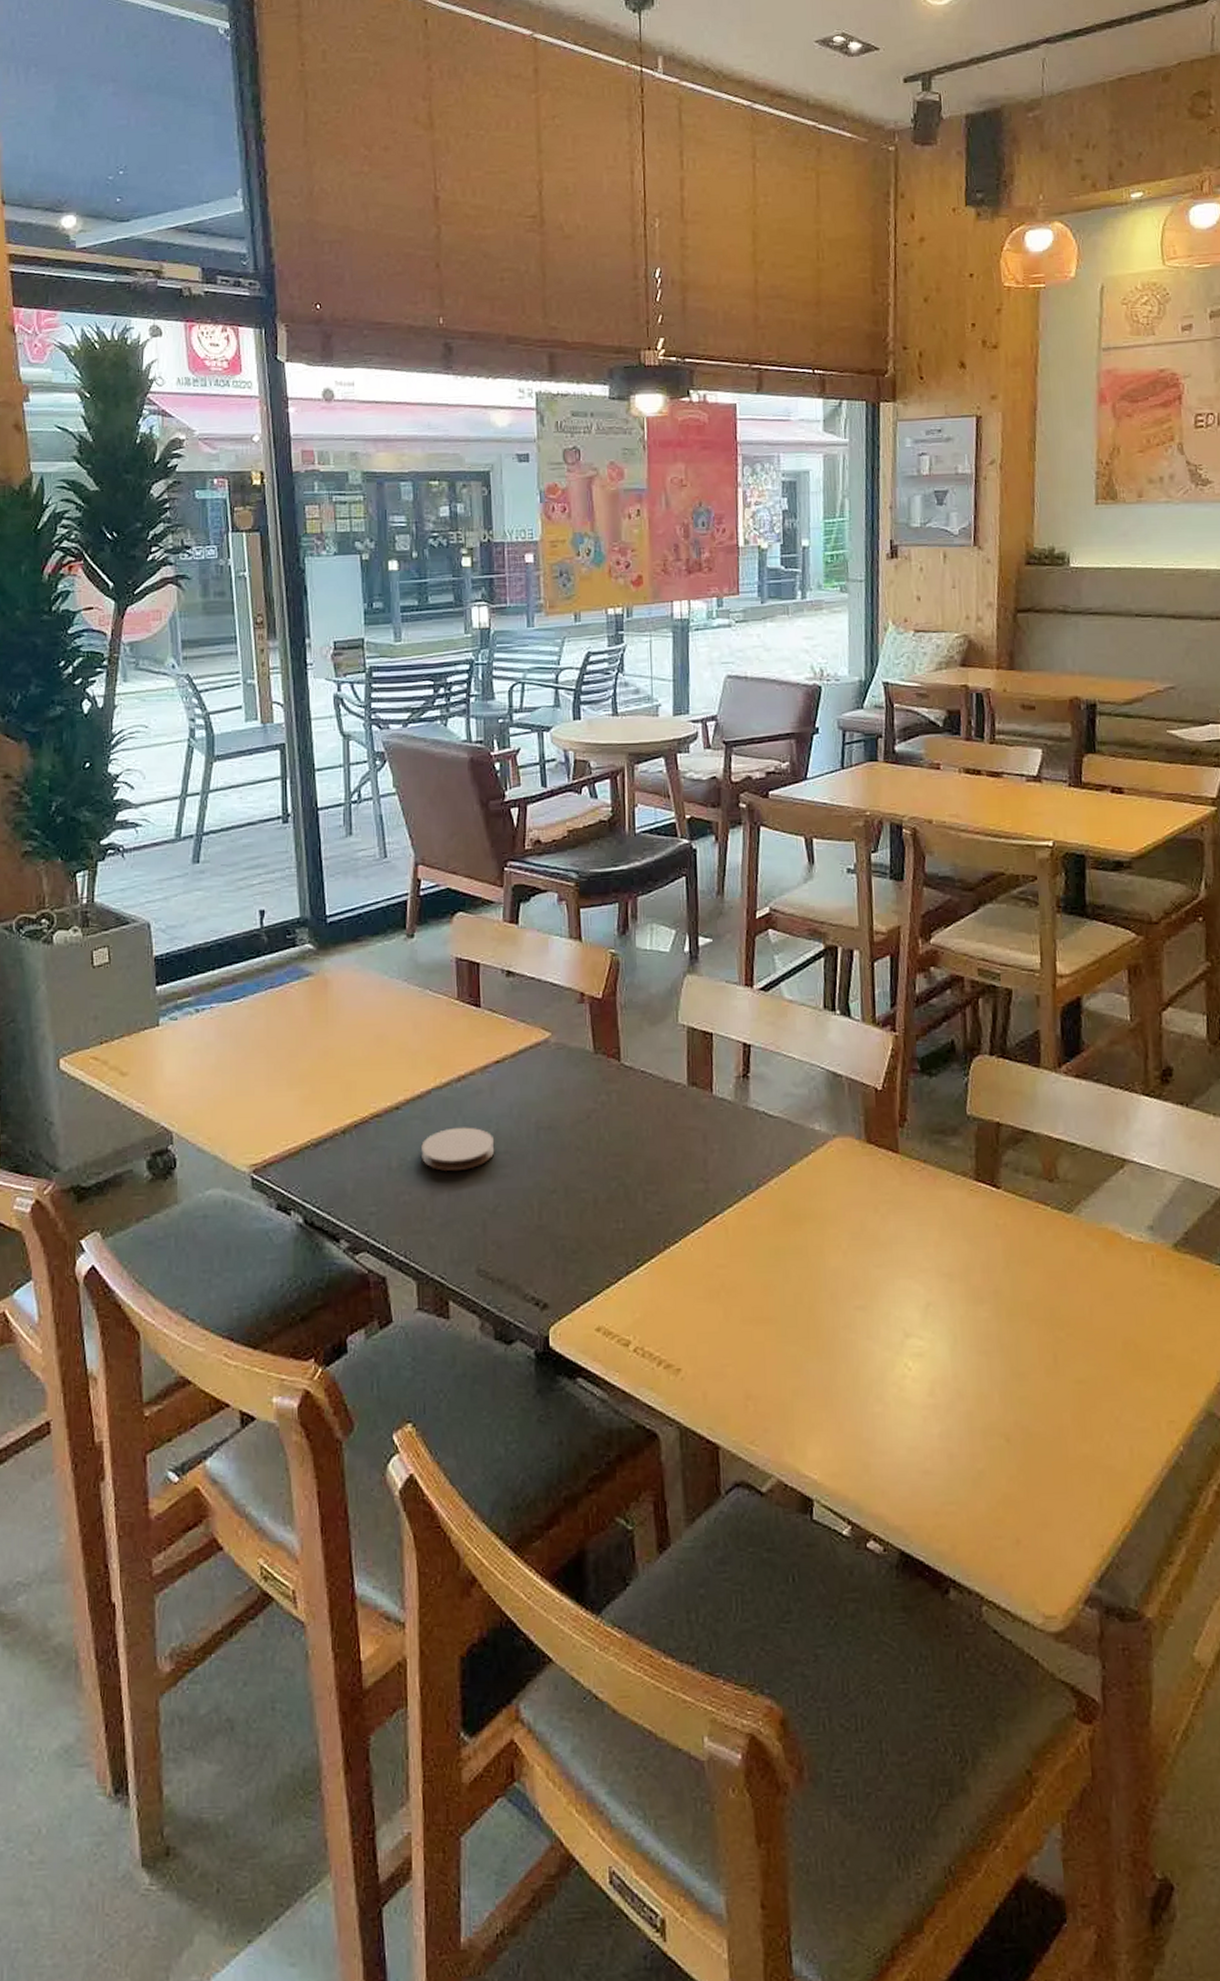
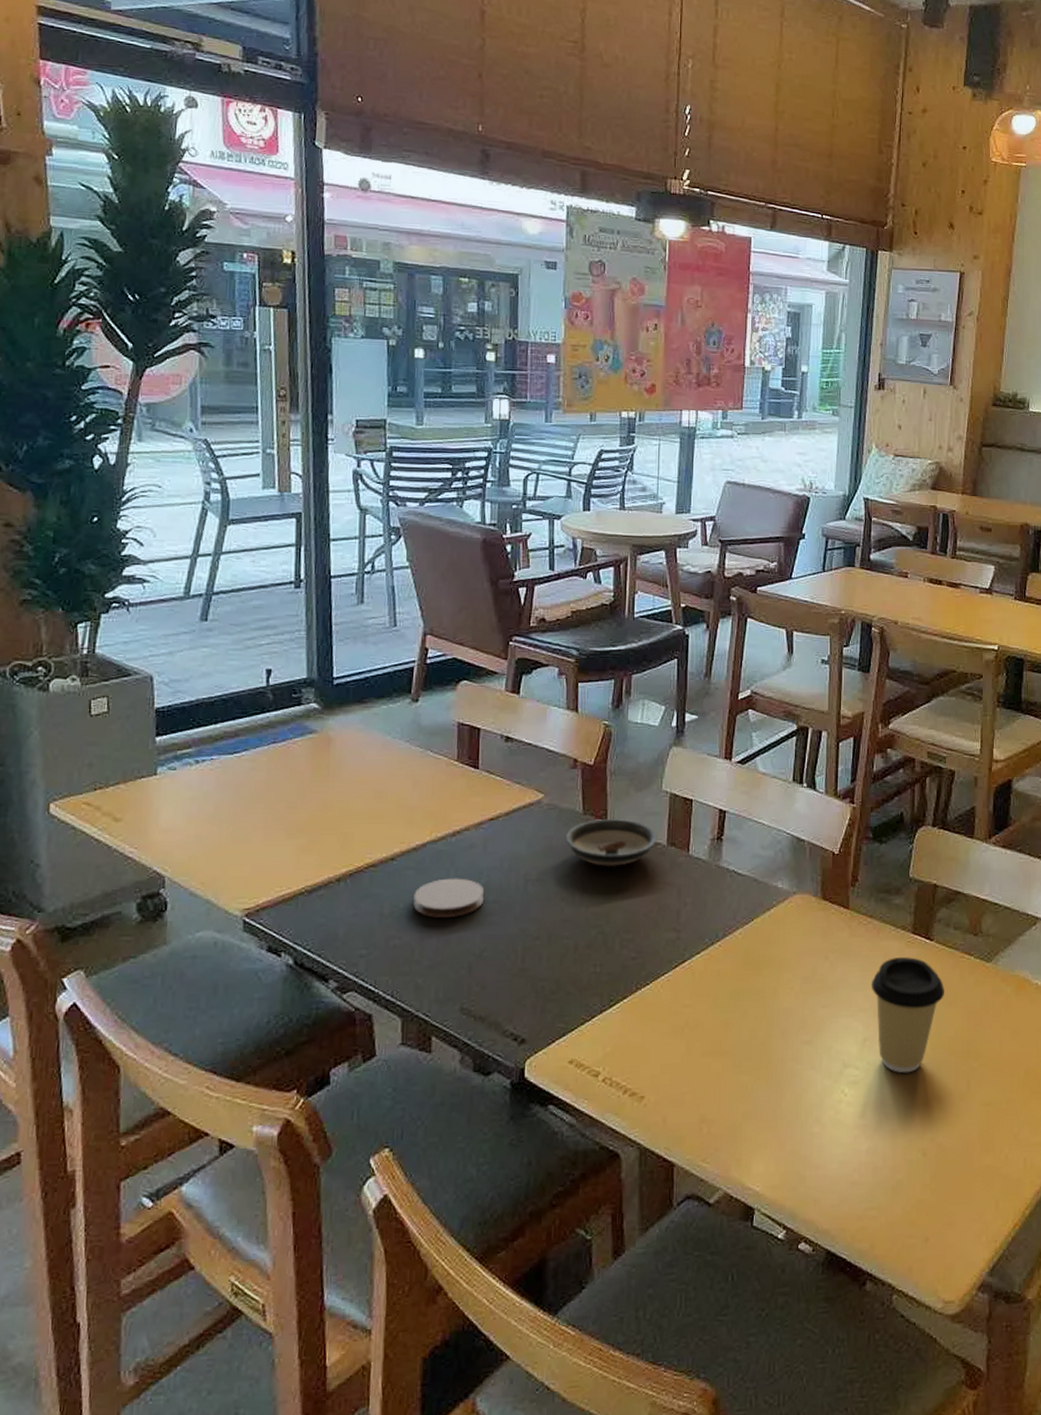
saucer: none [576,1057,677,1112] -> present [565,819,658,868]
coffee cup: none [930,1208,1018,1345] -> present [871,957,944,1073]

